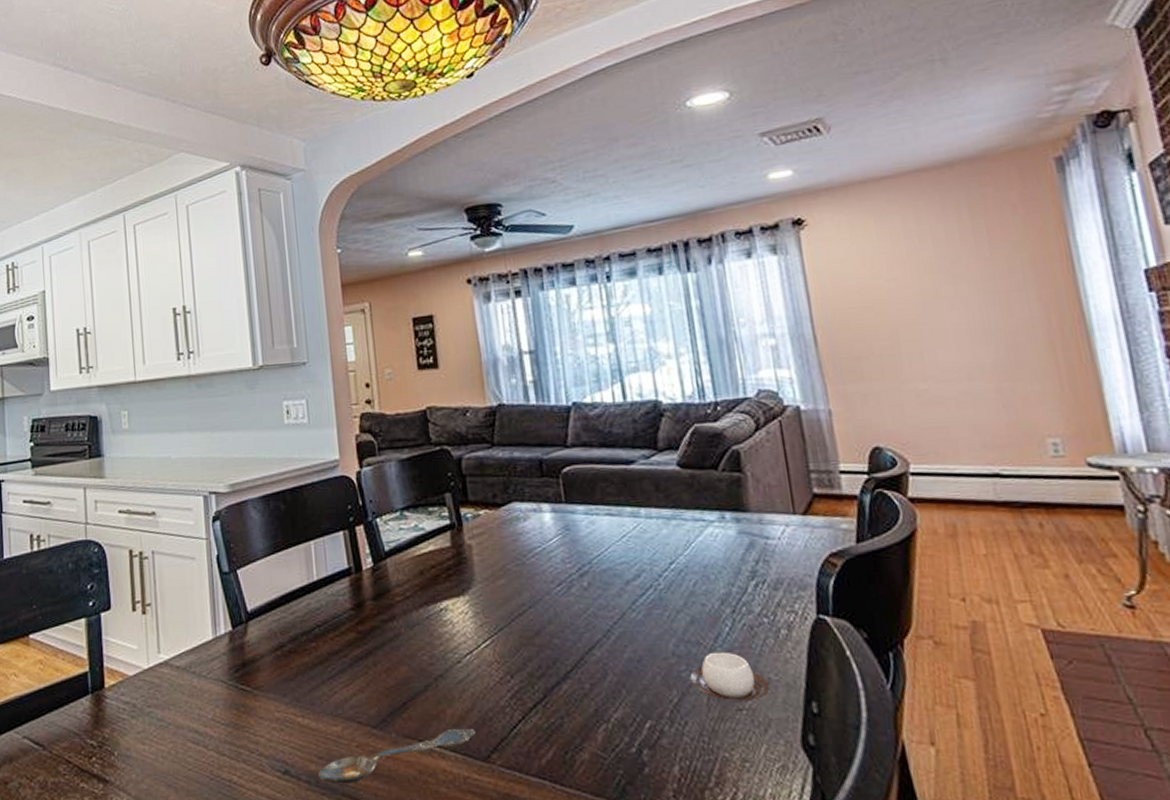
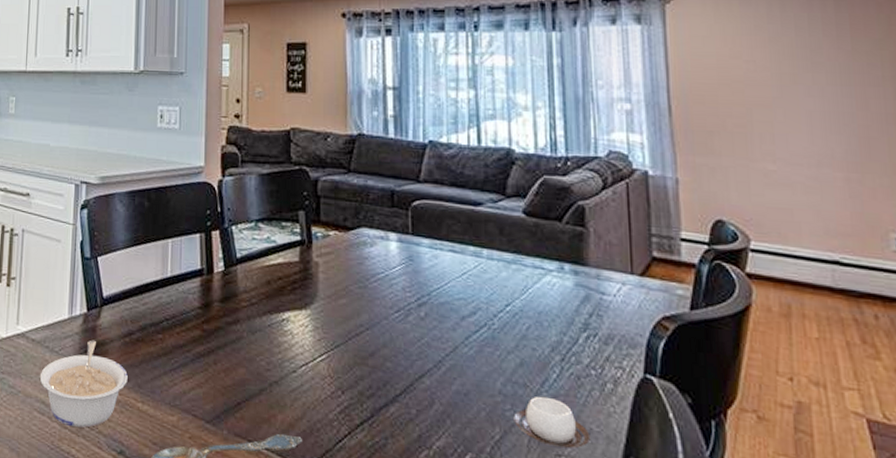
legume: none [189,658,284,752] -> present [39,340,128,428]

